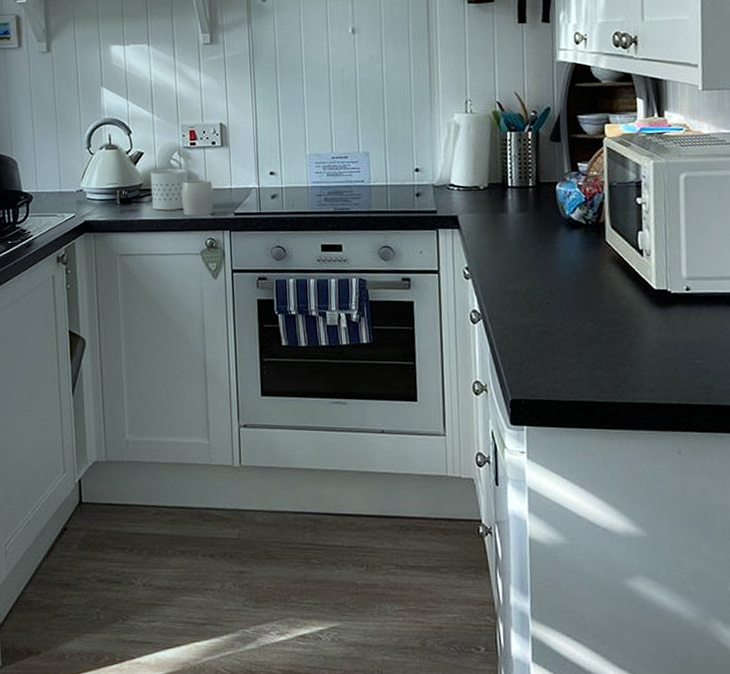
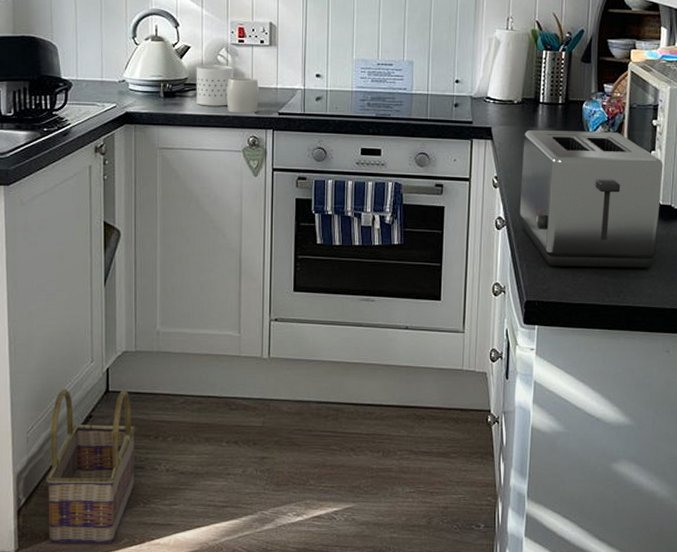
basket: none [25,500,112,661] -> present [46,388,136,544]
toaster: none [494,213,655,361] -> present [519,129,663,268]

